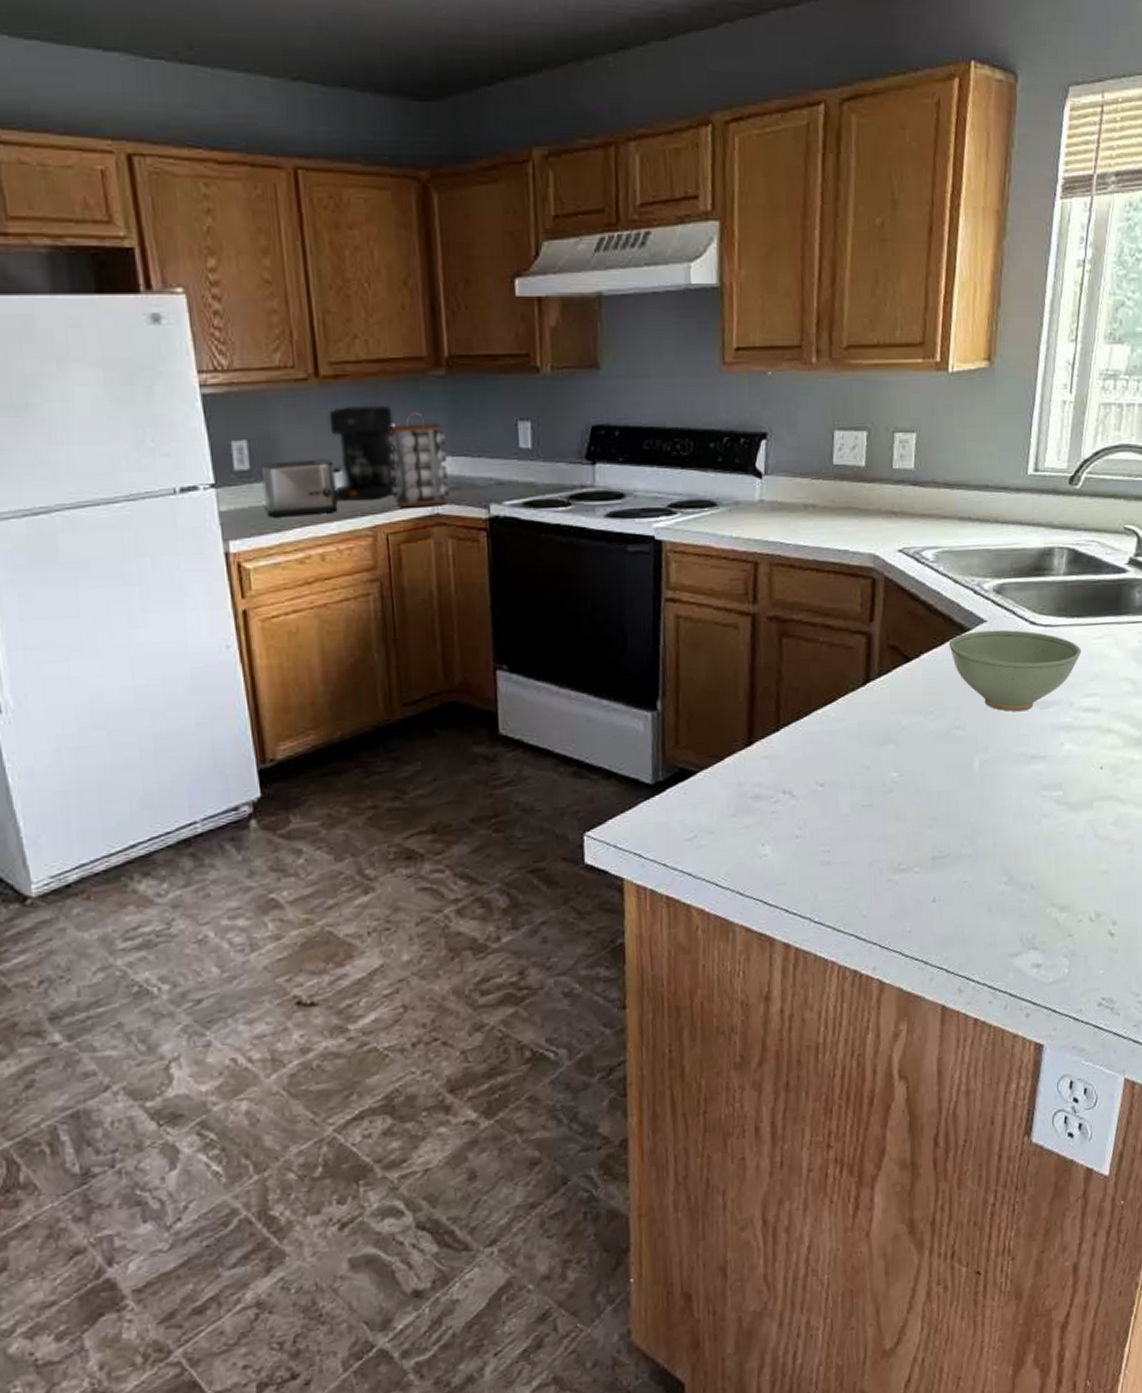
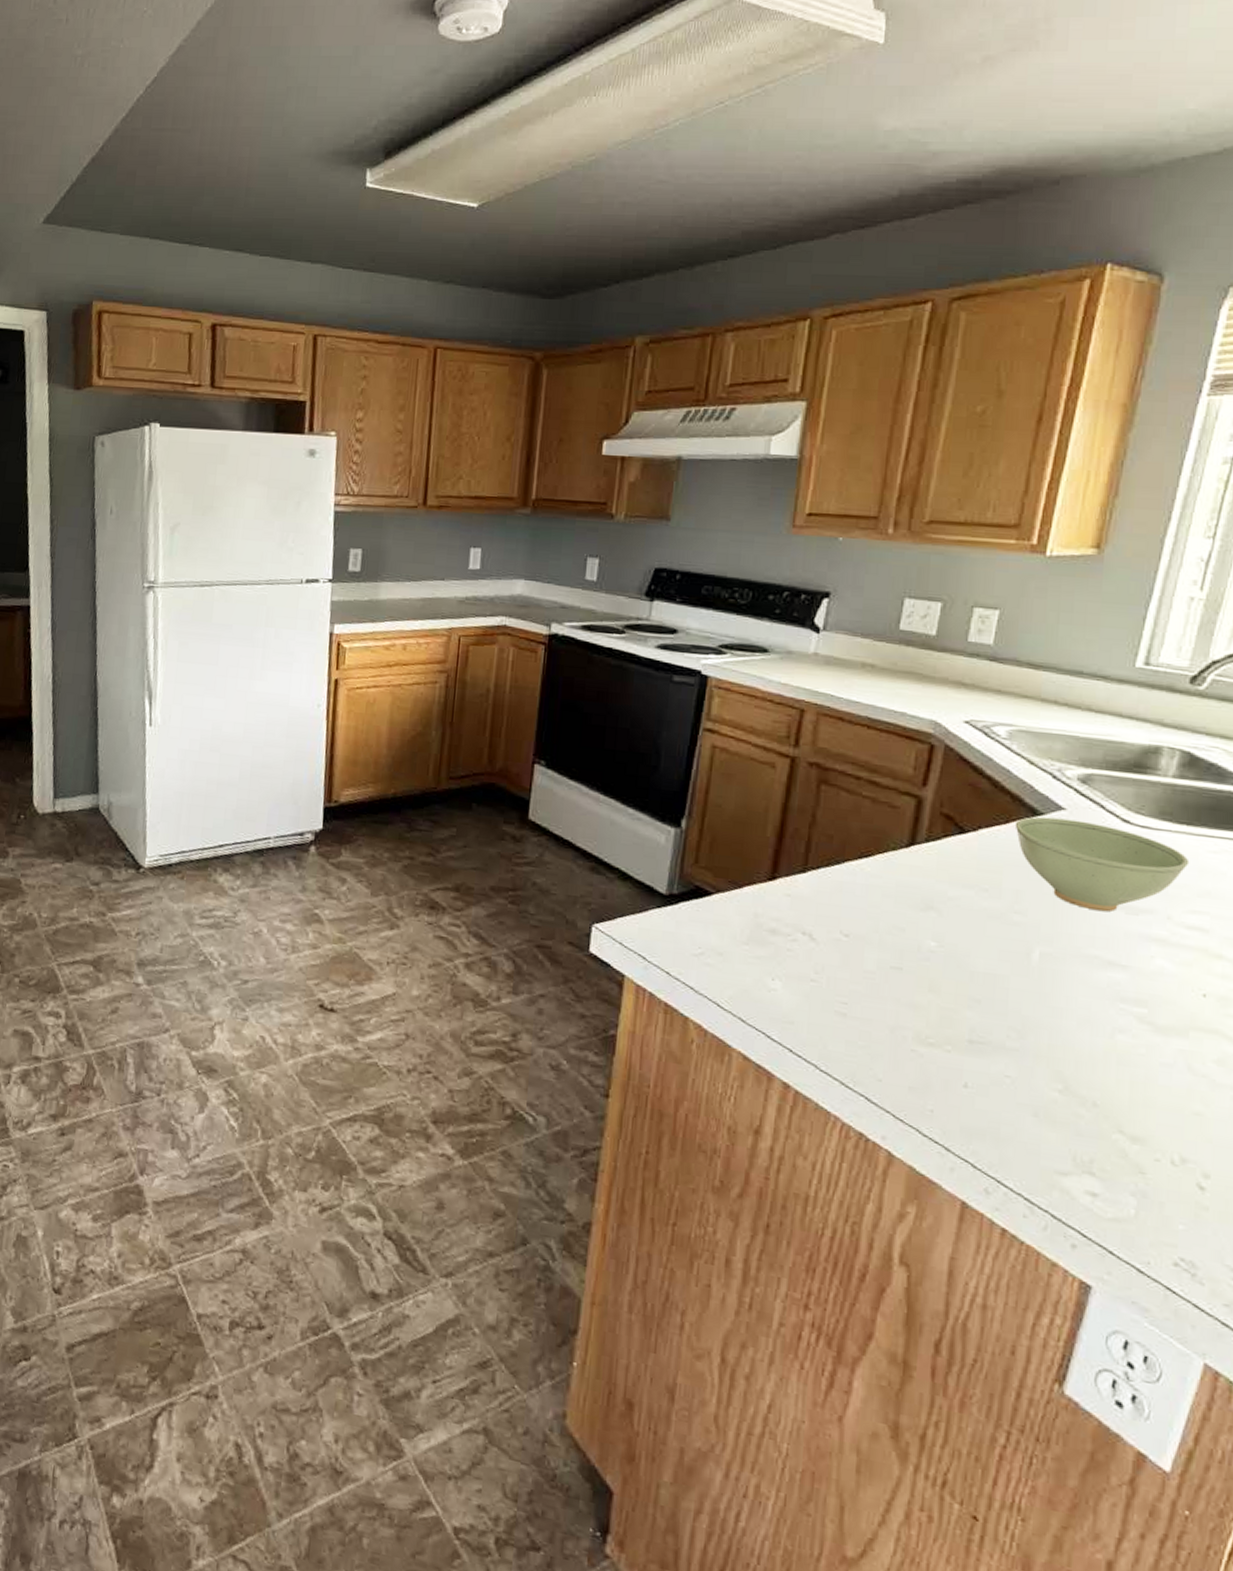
toaster: present [261,458,340,518] -> none [366,567,431,613]
coffee maker: present [330,404,398,501] -> none [423,531,481,608]
spice rack: present [387,412,449,508] -> none [469,541,522,619]

